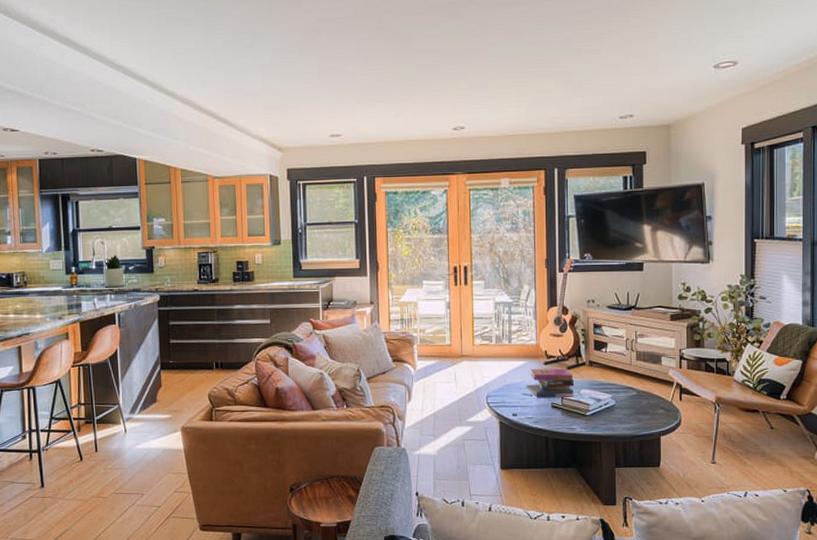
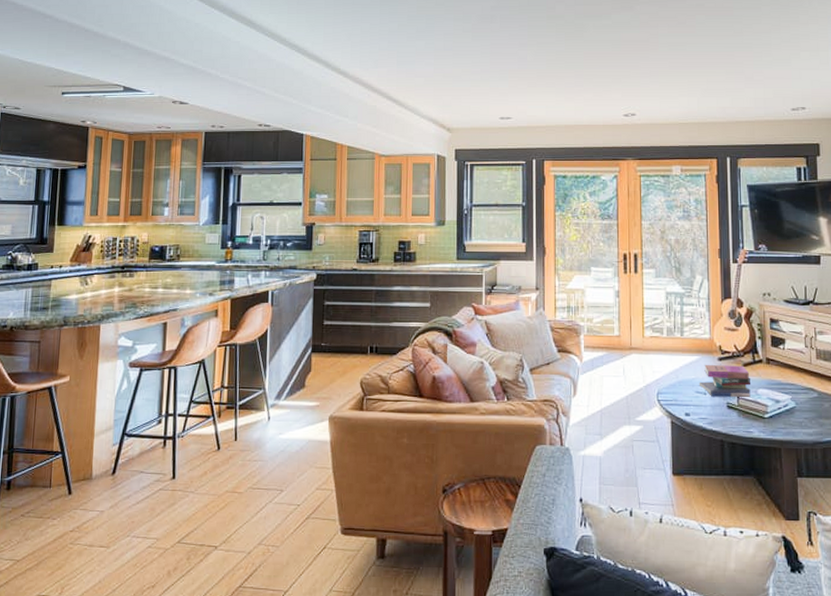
planter: present [102,254,126,288] -> none [259,230,283,264]

